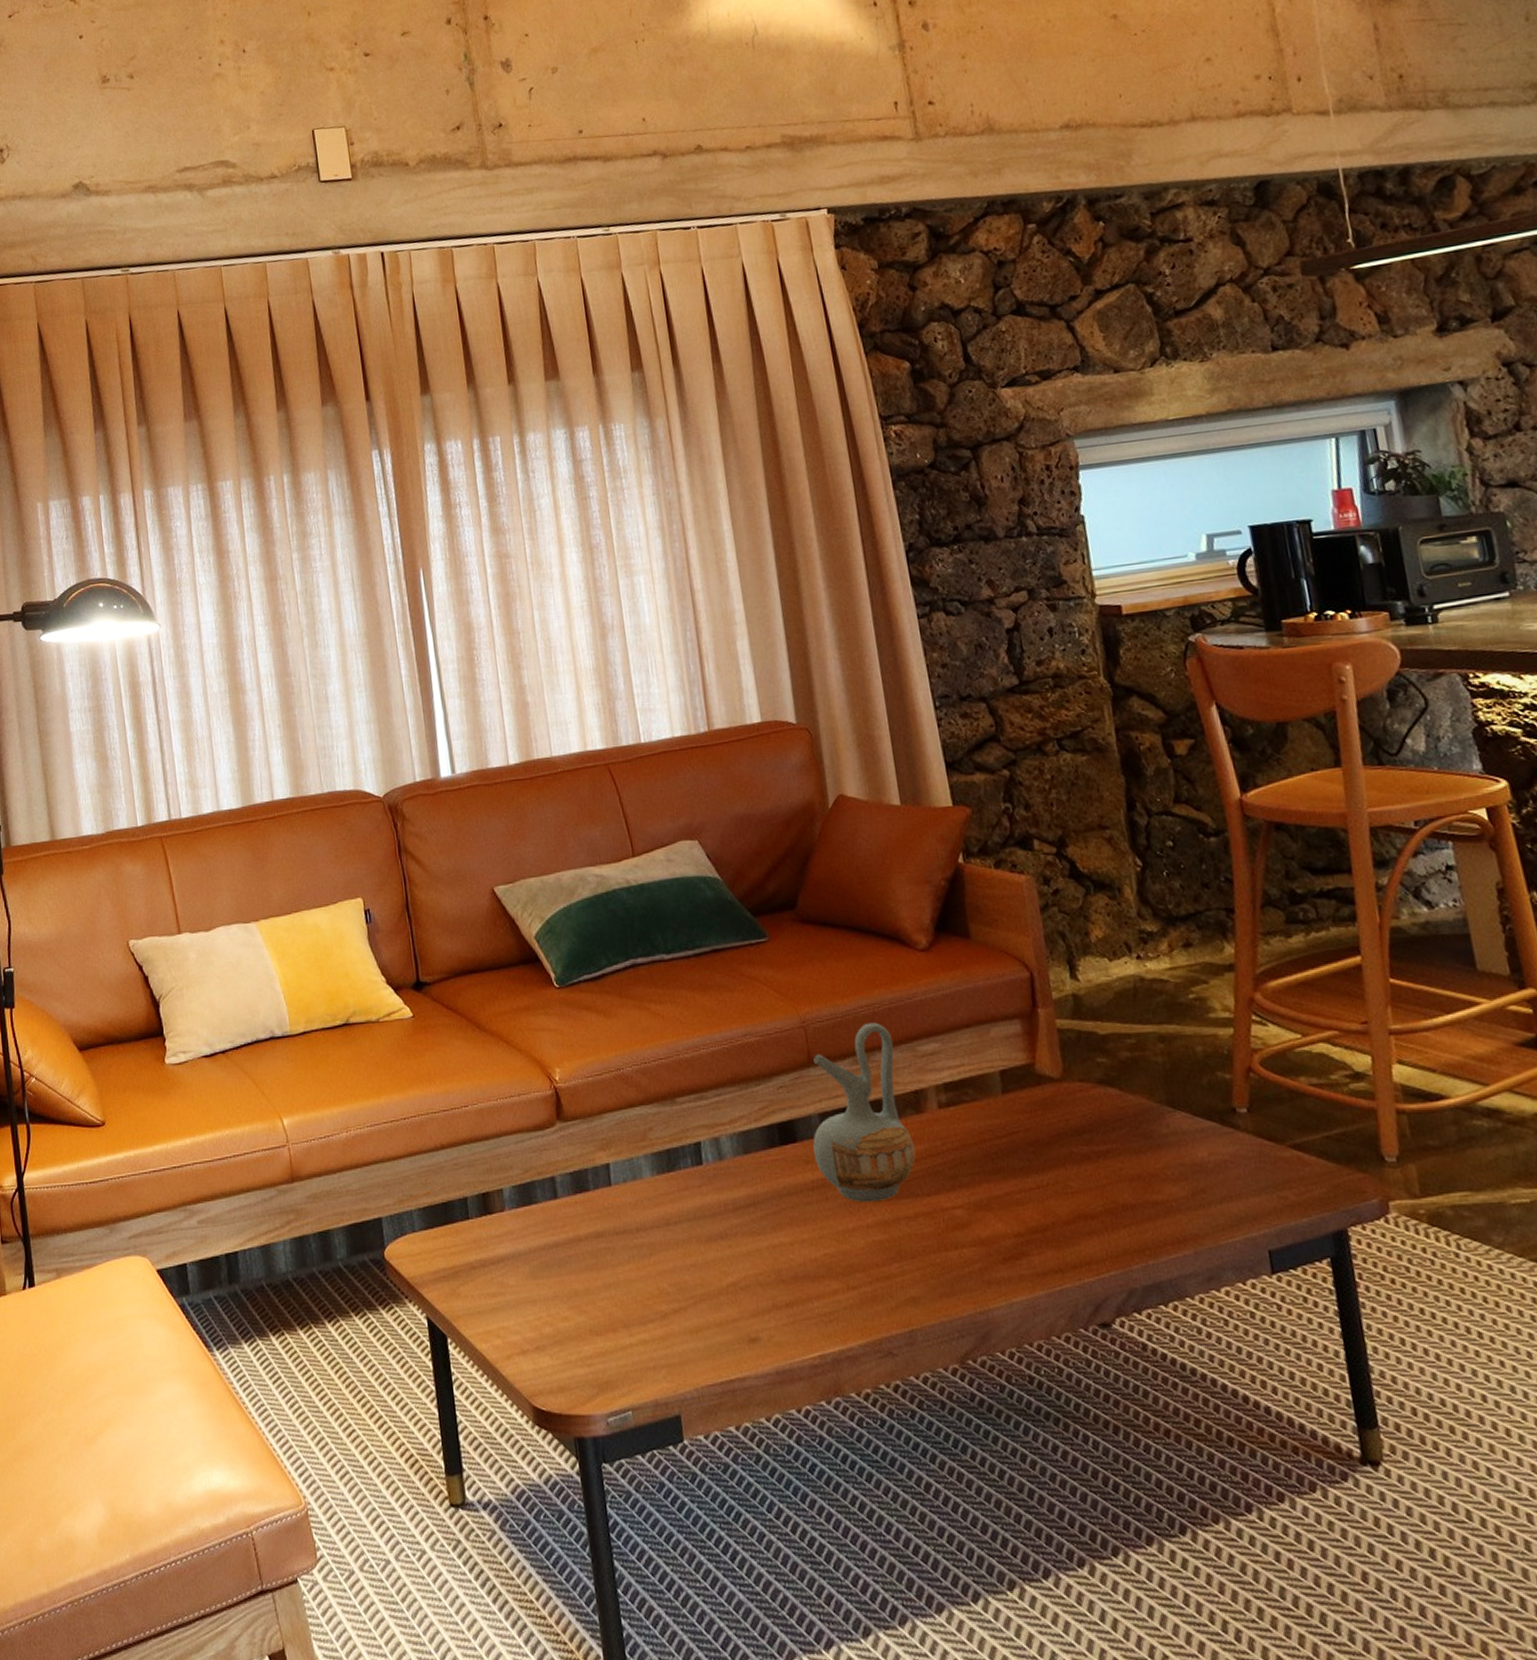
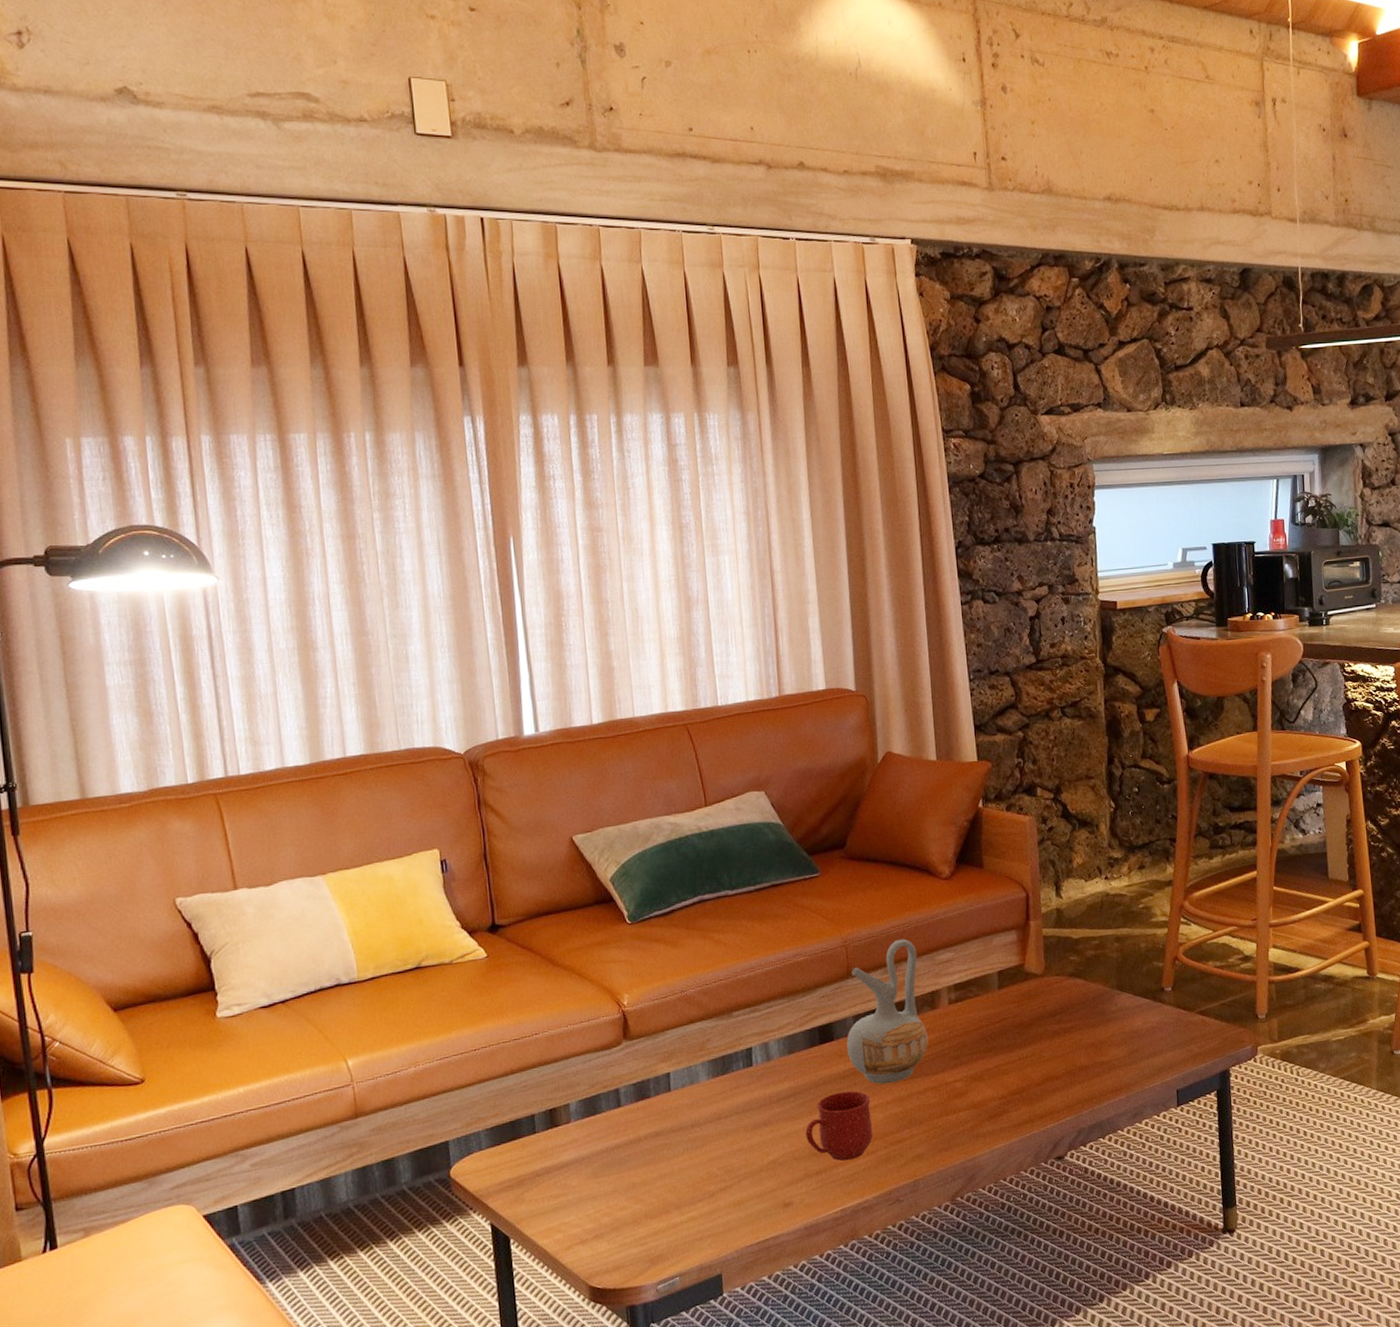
mug: none [770,1206,853,1295] -> present [805,1091,873,1161]

